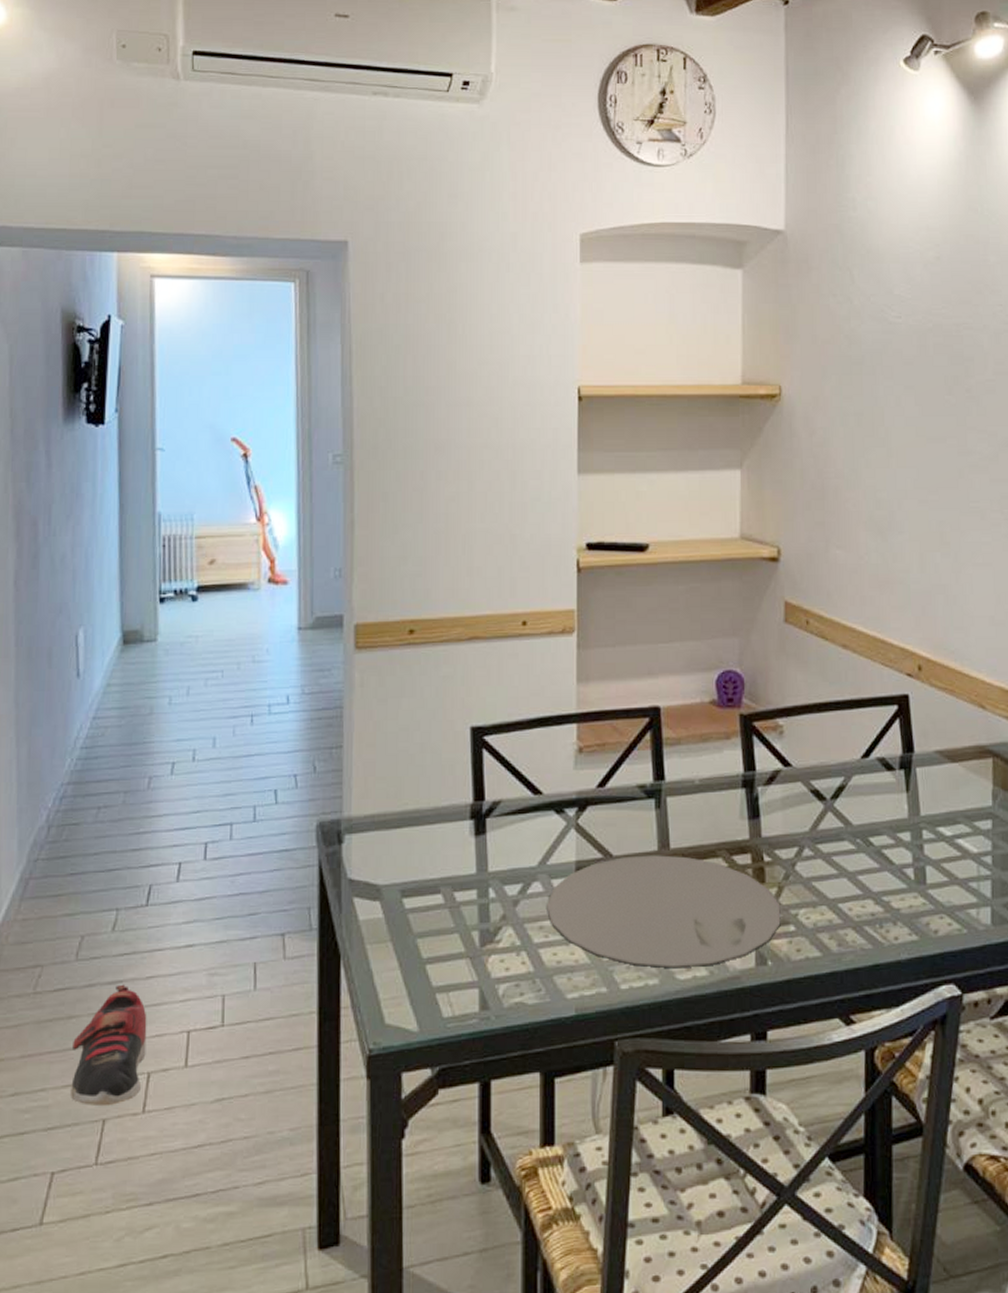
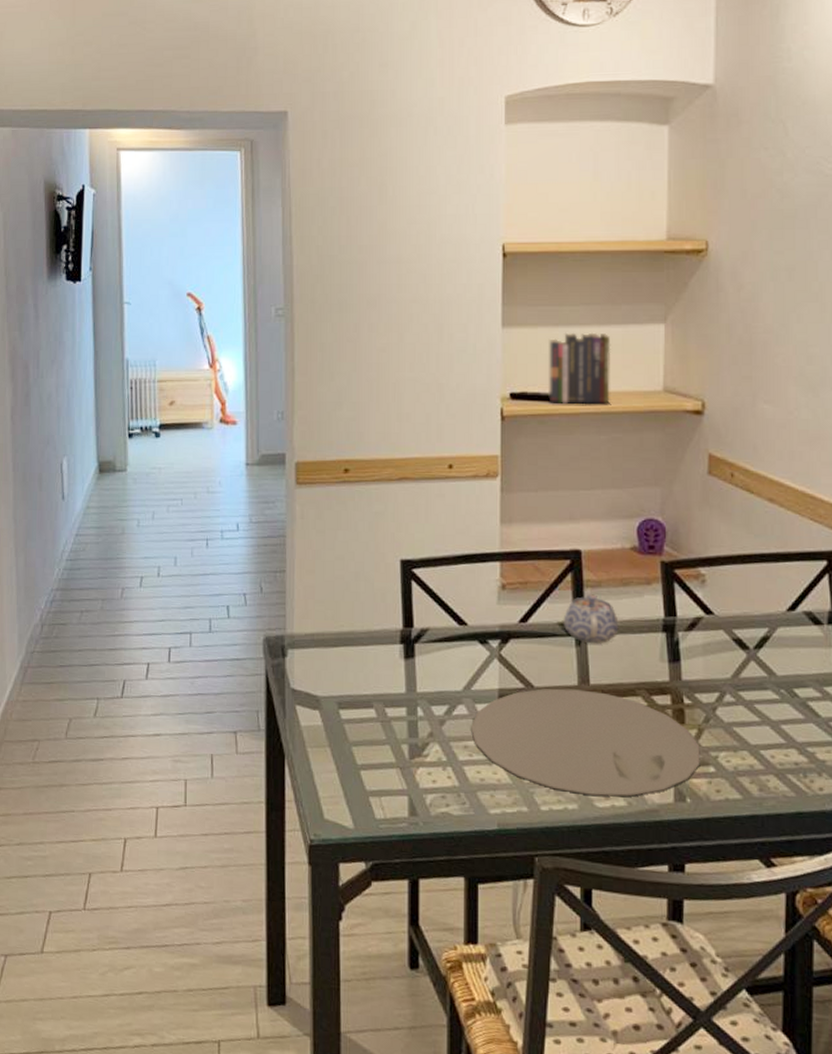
shoe: present [71,984,147,1107] -> none [63,762,123,863]
books: none [625,479,689,553] -> present [548,332,611,404]
teapot: none [642,747,700,804] -> present [563,589,620,643]

